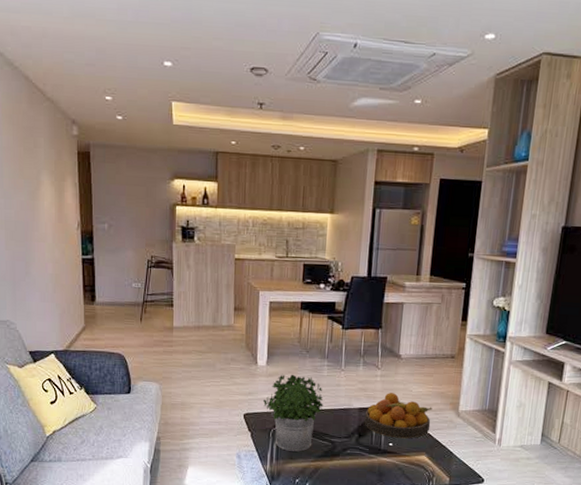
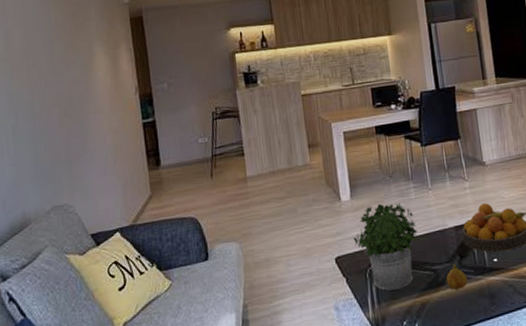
fruit: none [341,440,361,463] -> present [446,264,468,290]

